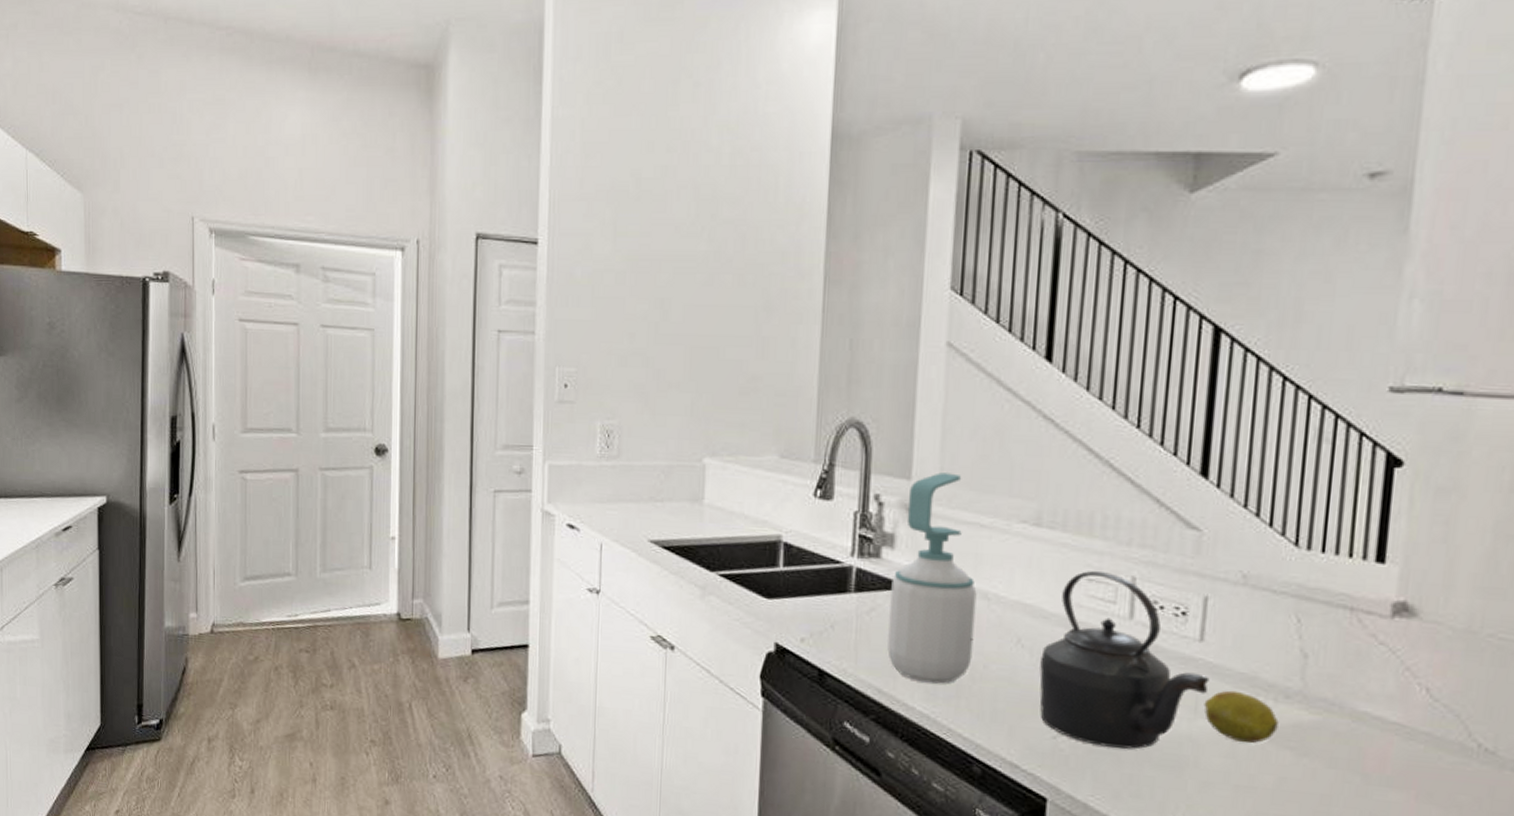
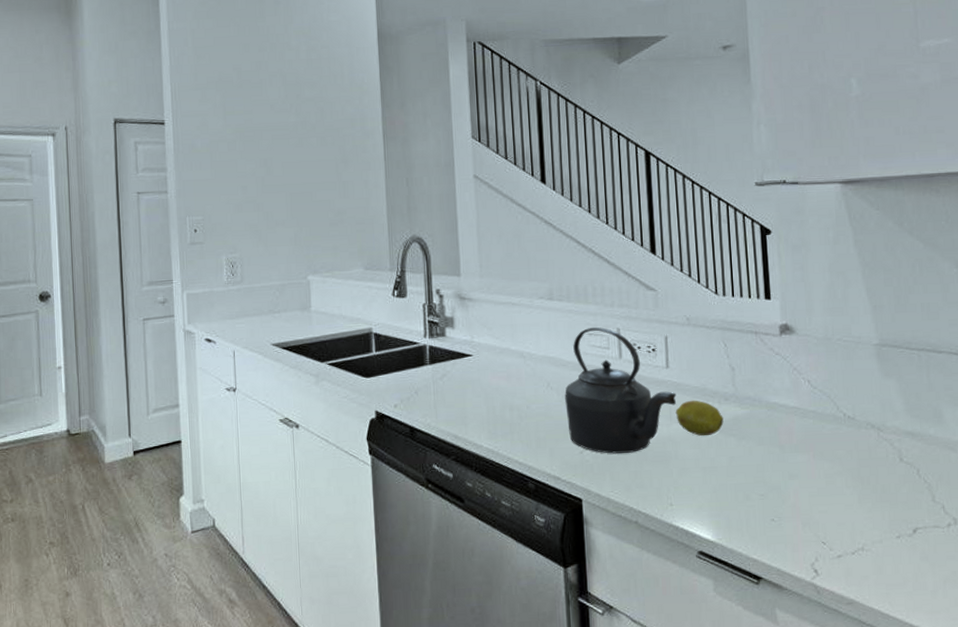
soap bottle: present [887,472,977,684] -> none [455,268,518,426]

